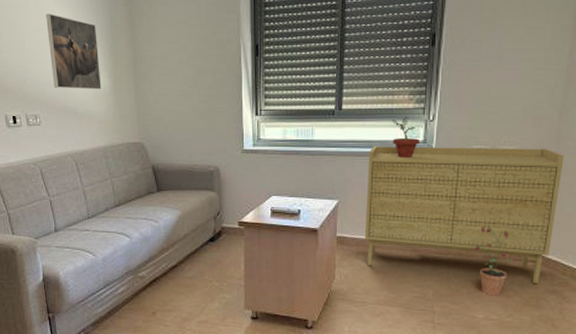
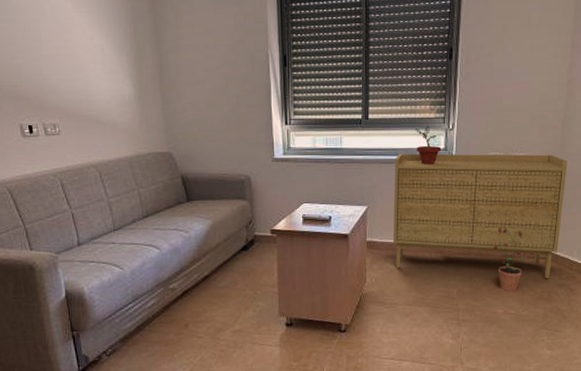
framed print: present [46,13,102,90] -> none [64,19,126,98]

